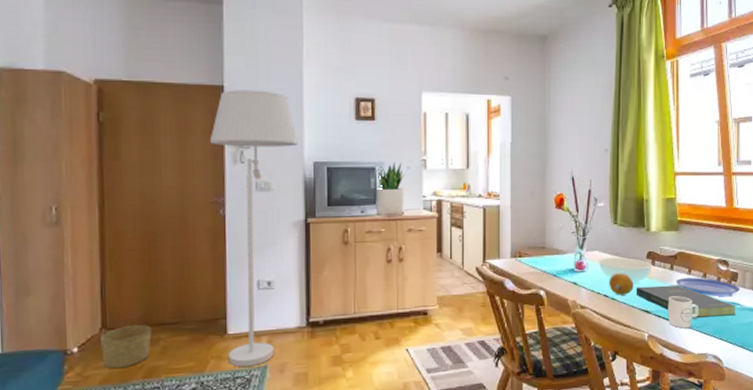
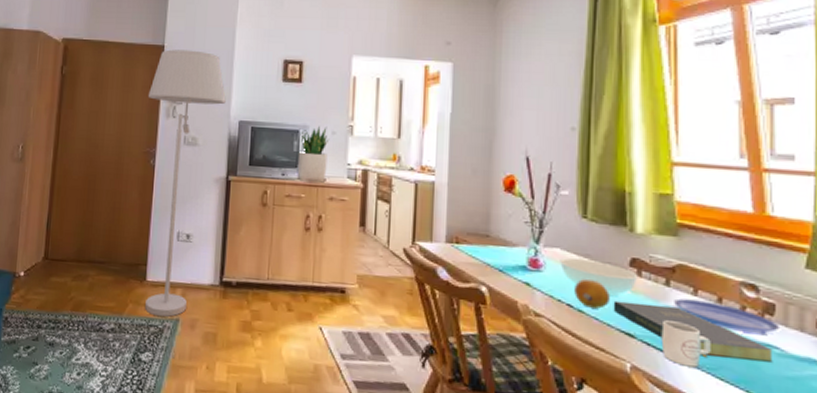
basket: present [99,324,152,369] -> none [41,258,83,298]

